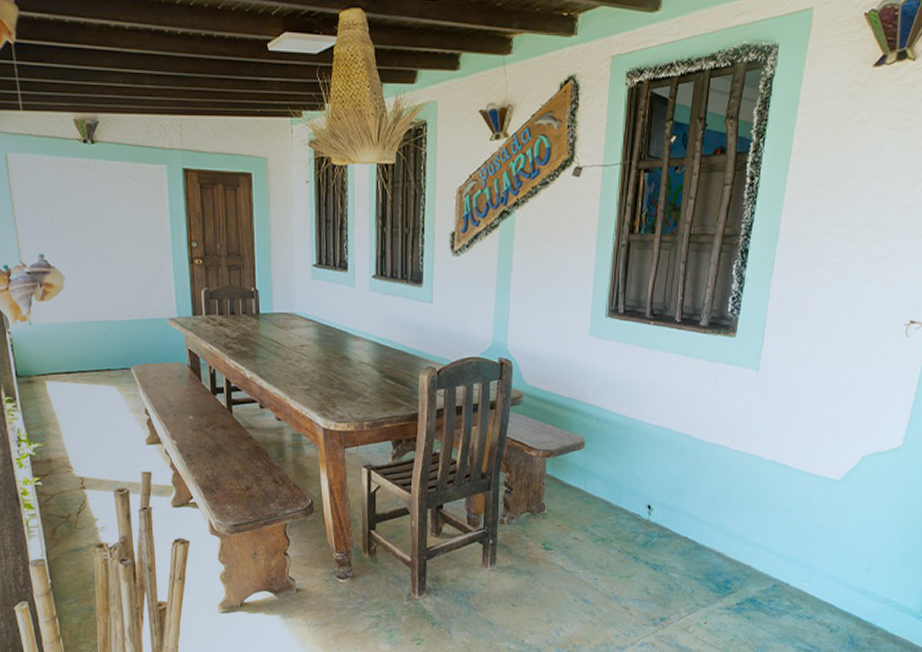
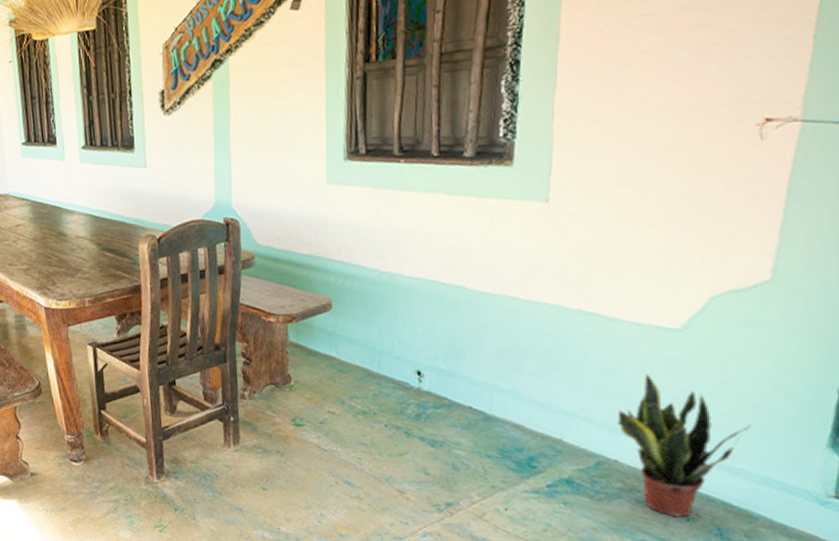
potted plant: none [791,515,879,629] -> present [617,374,751,517]

